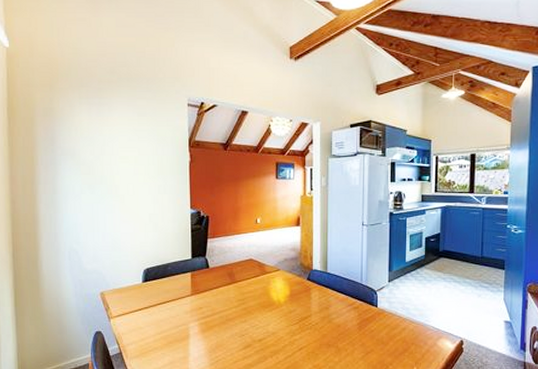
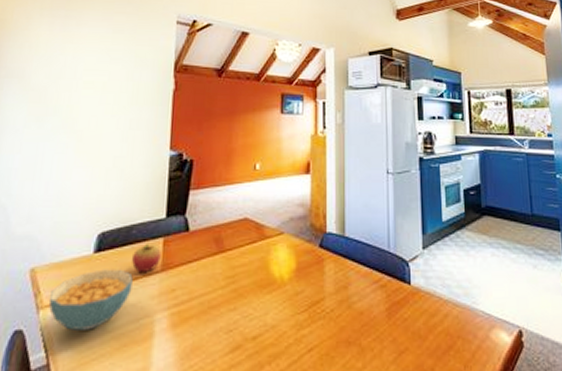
cereal bowl: none [115,293,172,332] -> present [48,269,133,330]
fruit: none [170,276,190,296] -> present [132,243,161,272]

